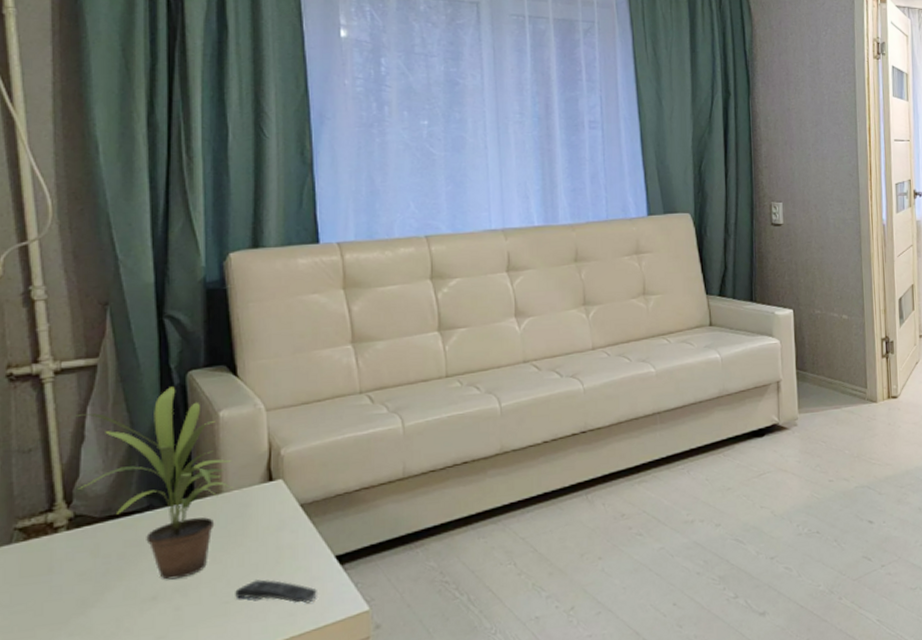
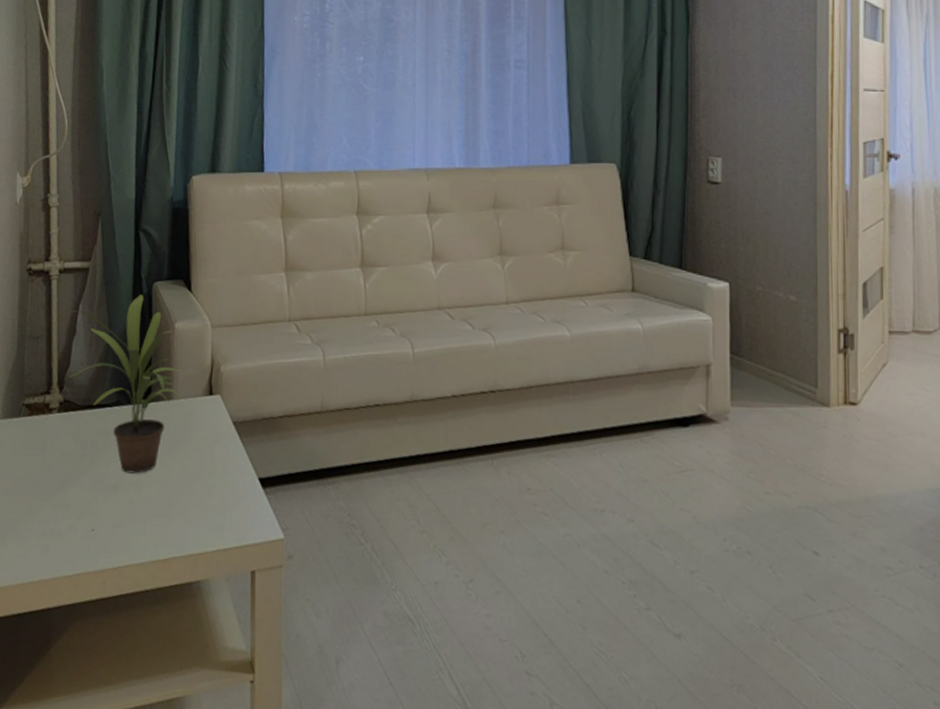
remote control: present [235,578,317,604] -> none [176,486,242,520]

